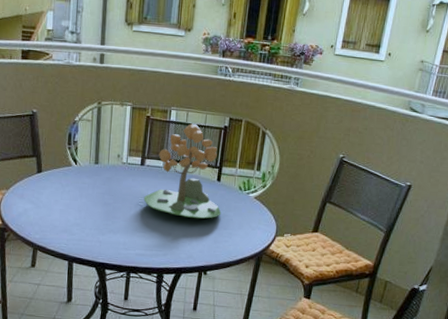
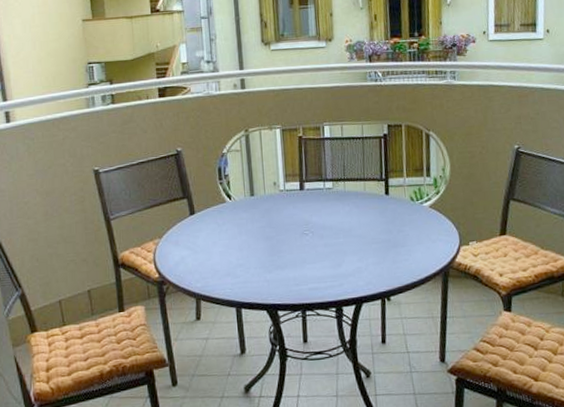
small tree: present [143,123,222,219] -> none [308,136,396,240]

